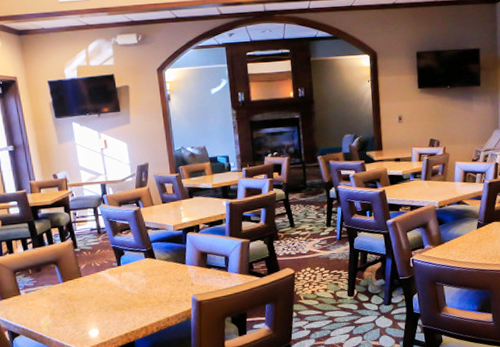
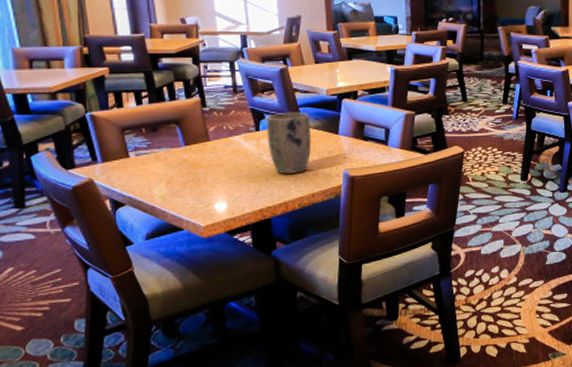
plant pot: none [126,247,164,303] -> present [267,112,312,175]

